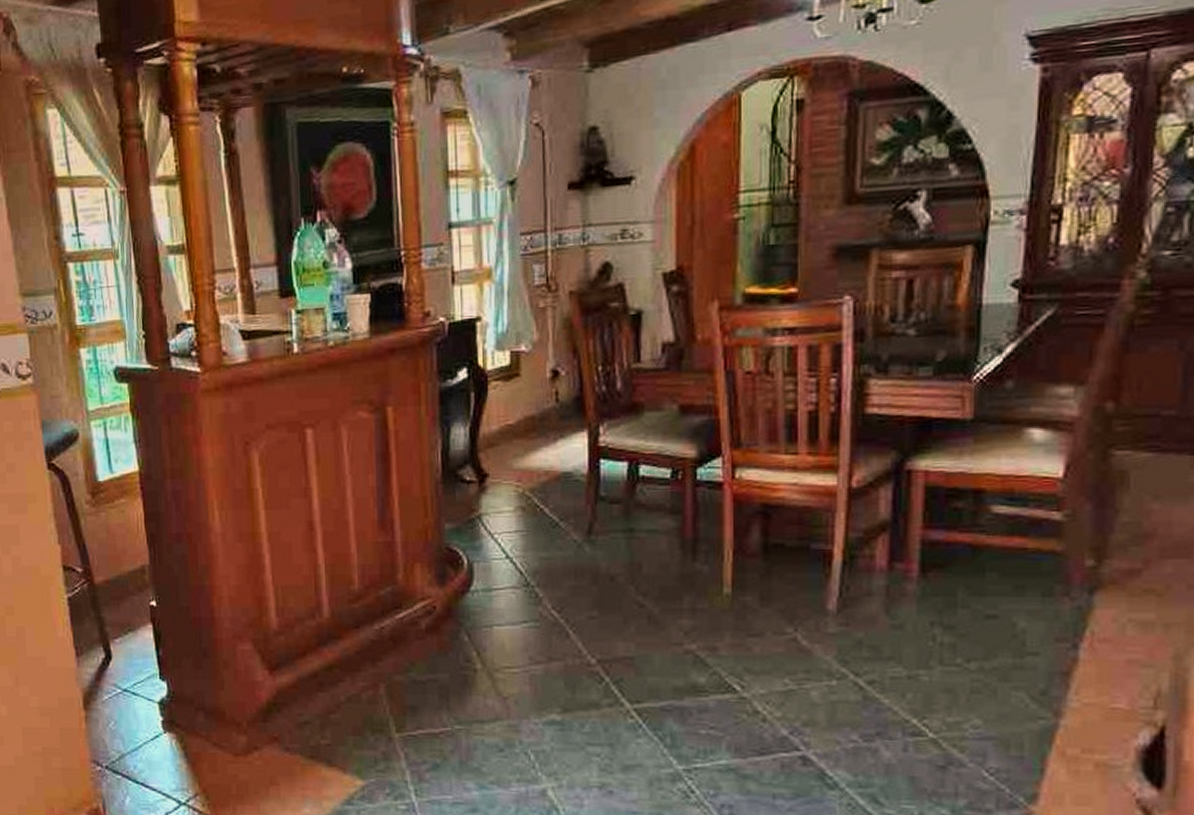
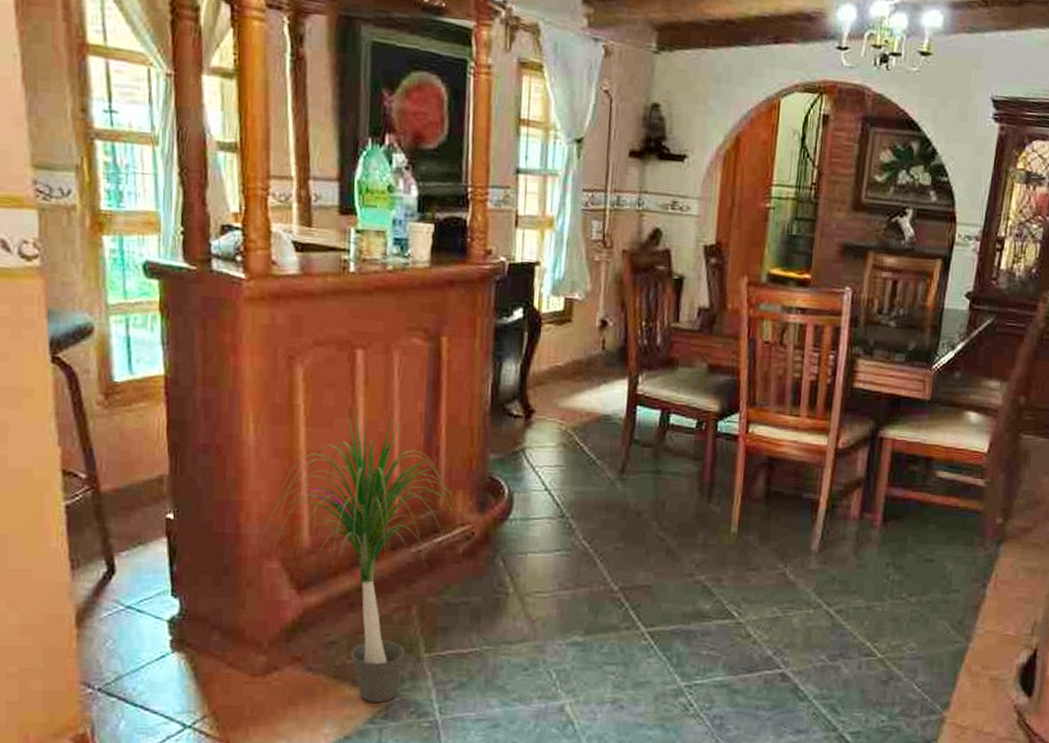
potted plant: none [232,483,428,783] -> present [260,403,468,702]

